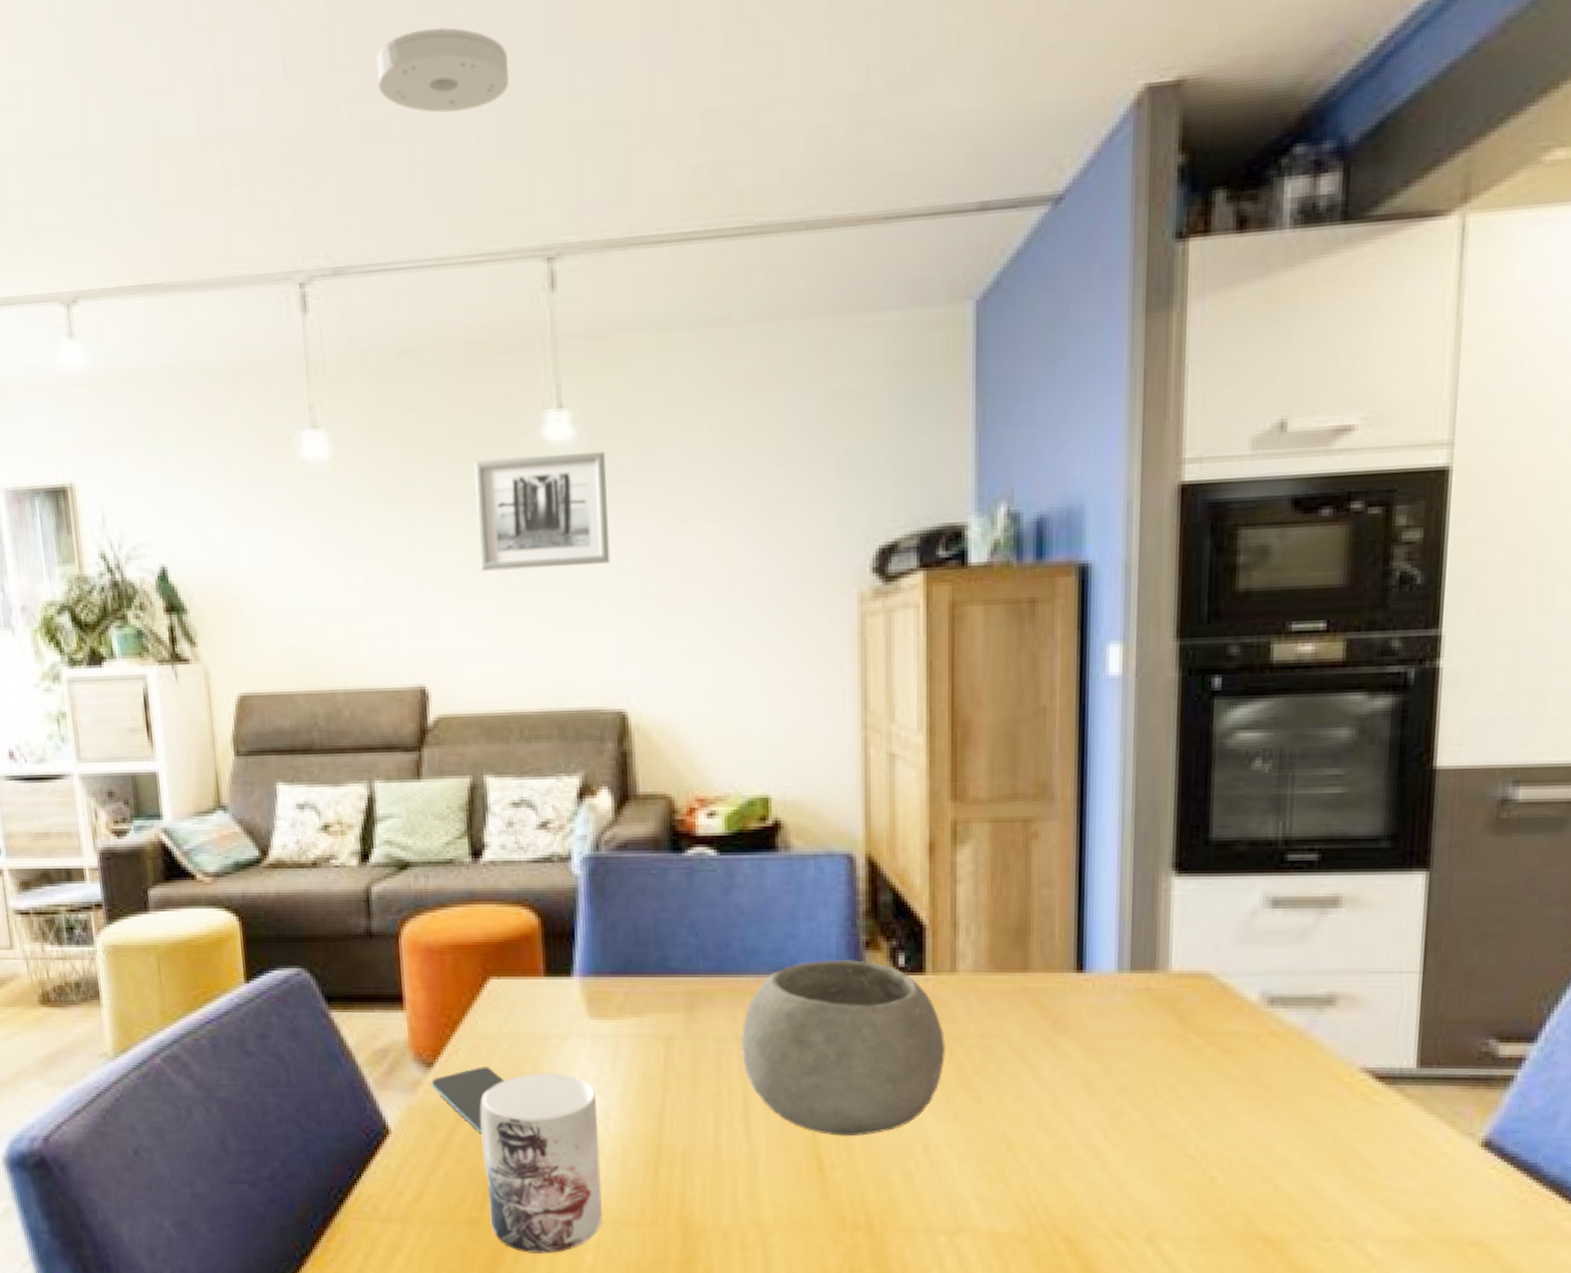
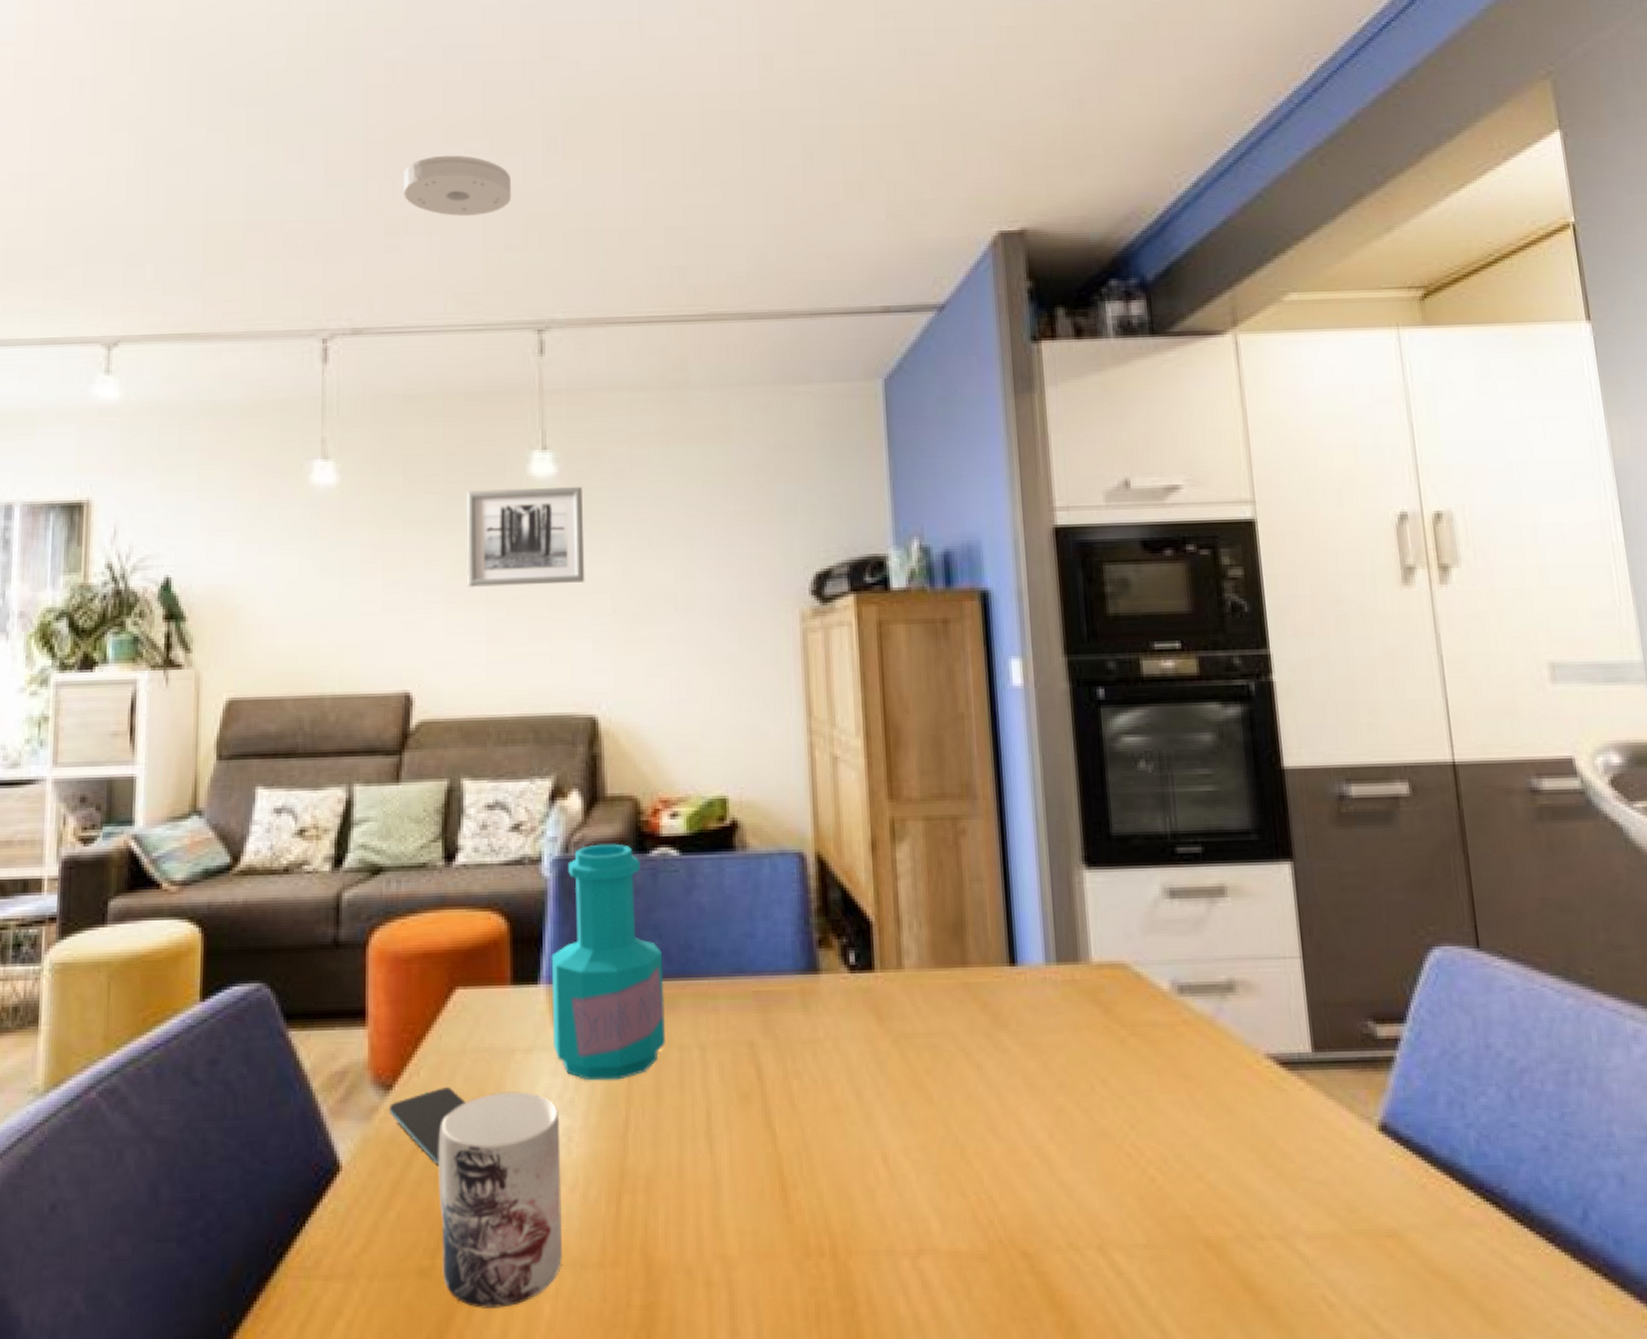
bottle: none [584,842,703,1067] -> present [551,843,666,1081]
bowl: present [740,960,947,1137] -> none [703,959,898,1150]

